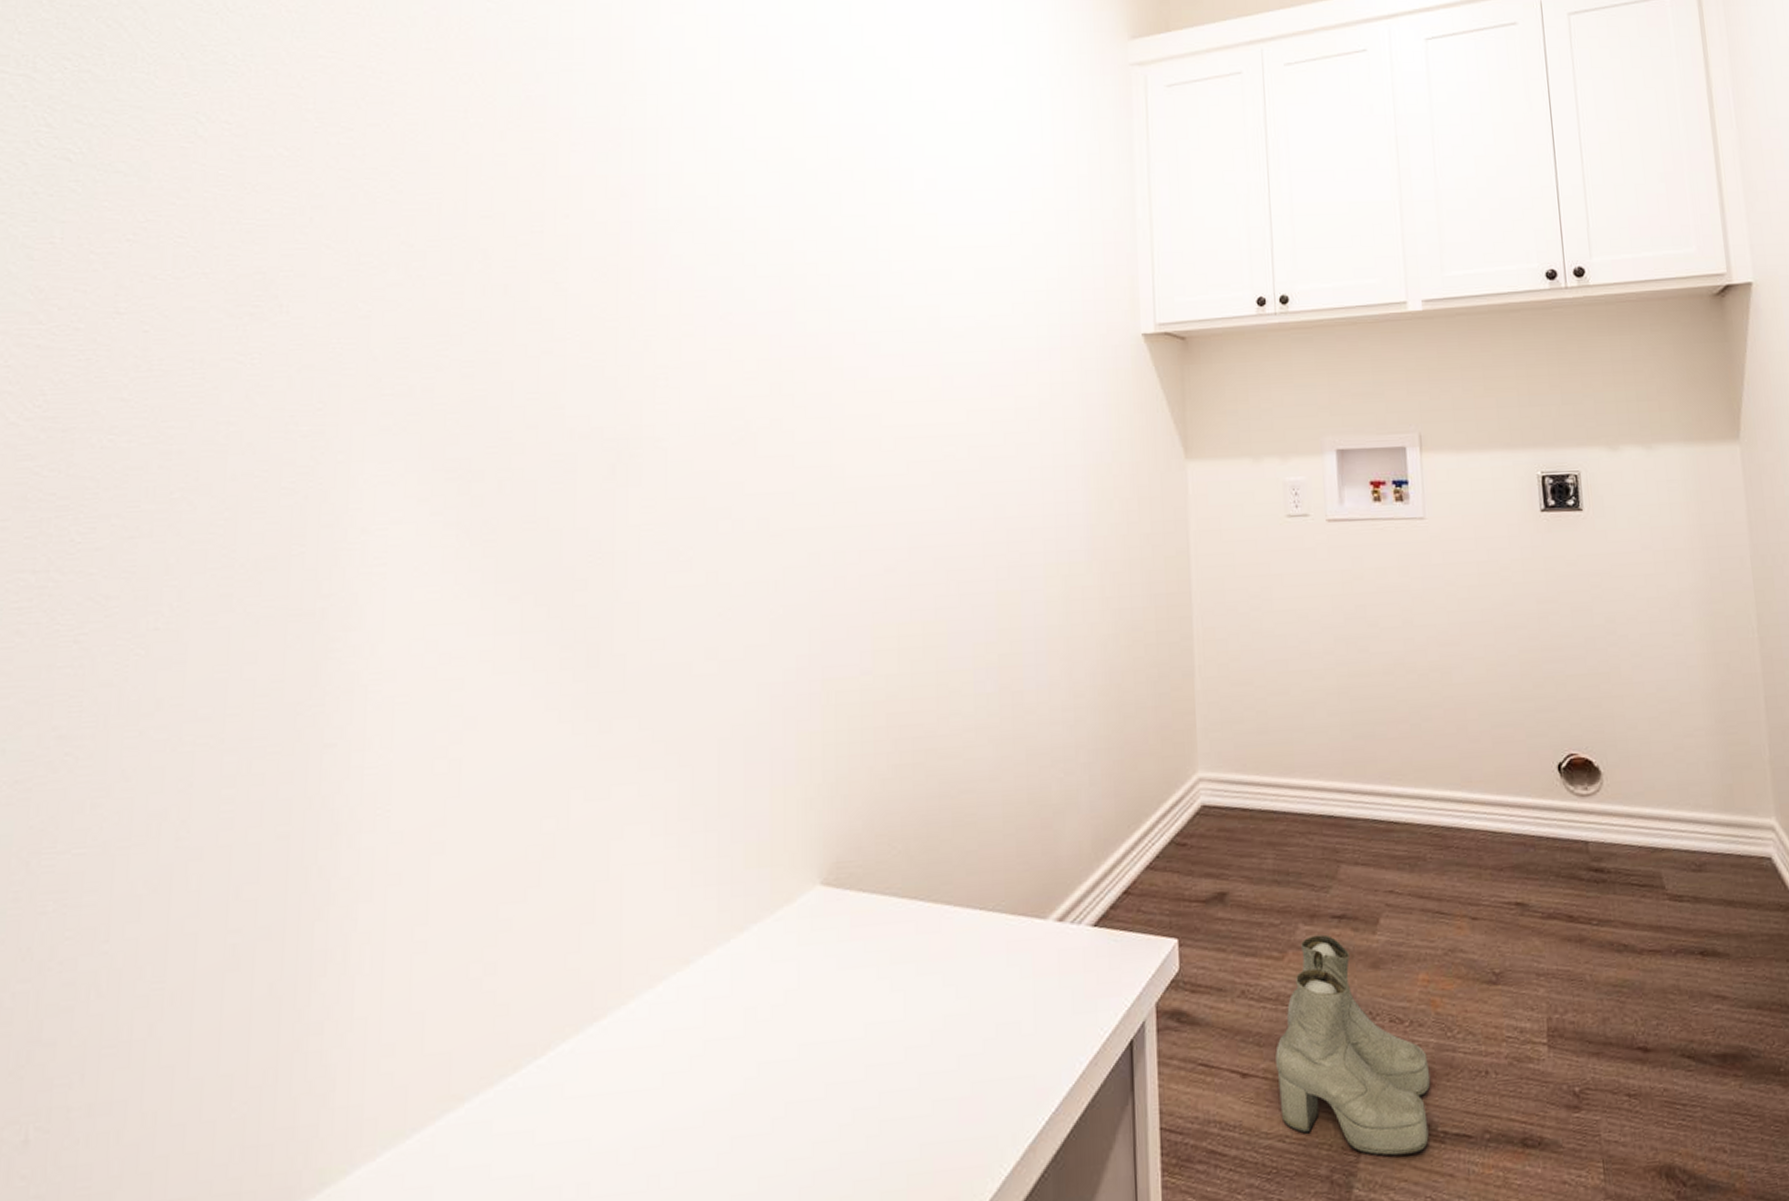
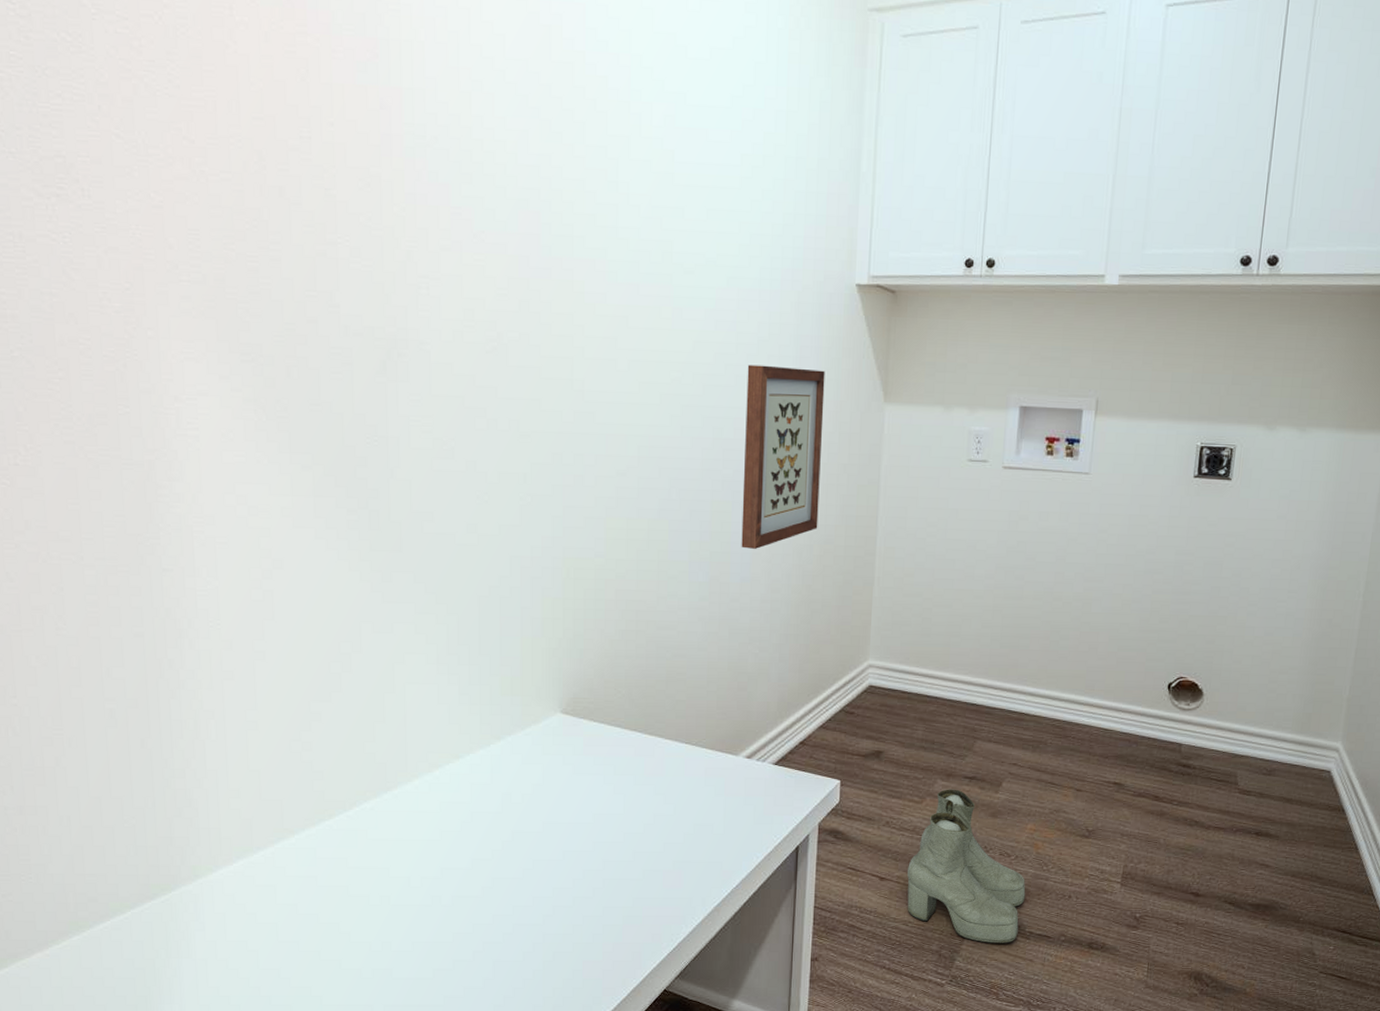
wall art: none [1029,429,1123,646] -> present [741,364,825,549]

